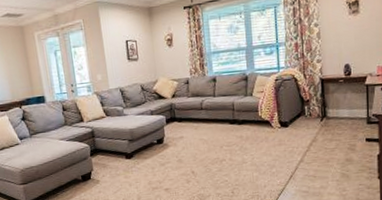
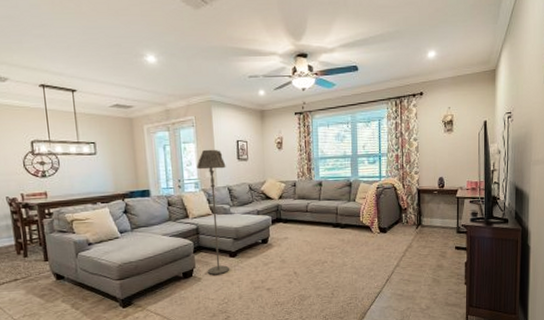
floor lamp: none [88,51,127,177] -> present [197,149,230,275]

